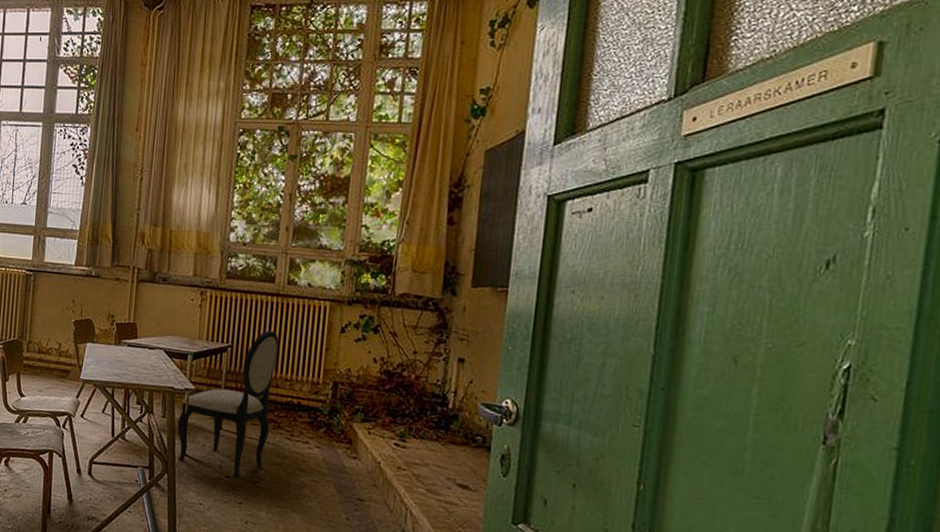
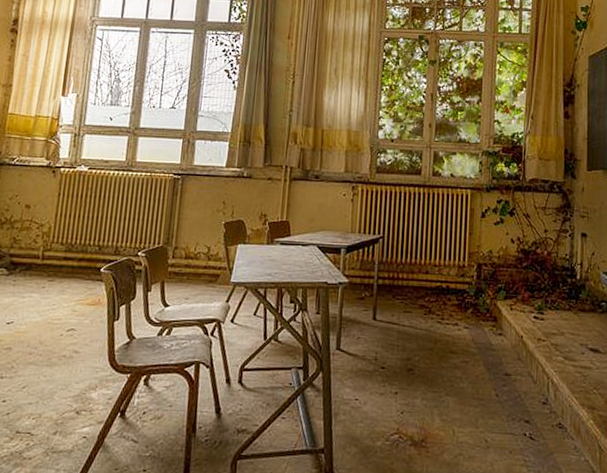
dining chair: present [177,330,279,478] -> none [331,219,427,368]

